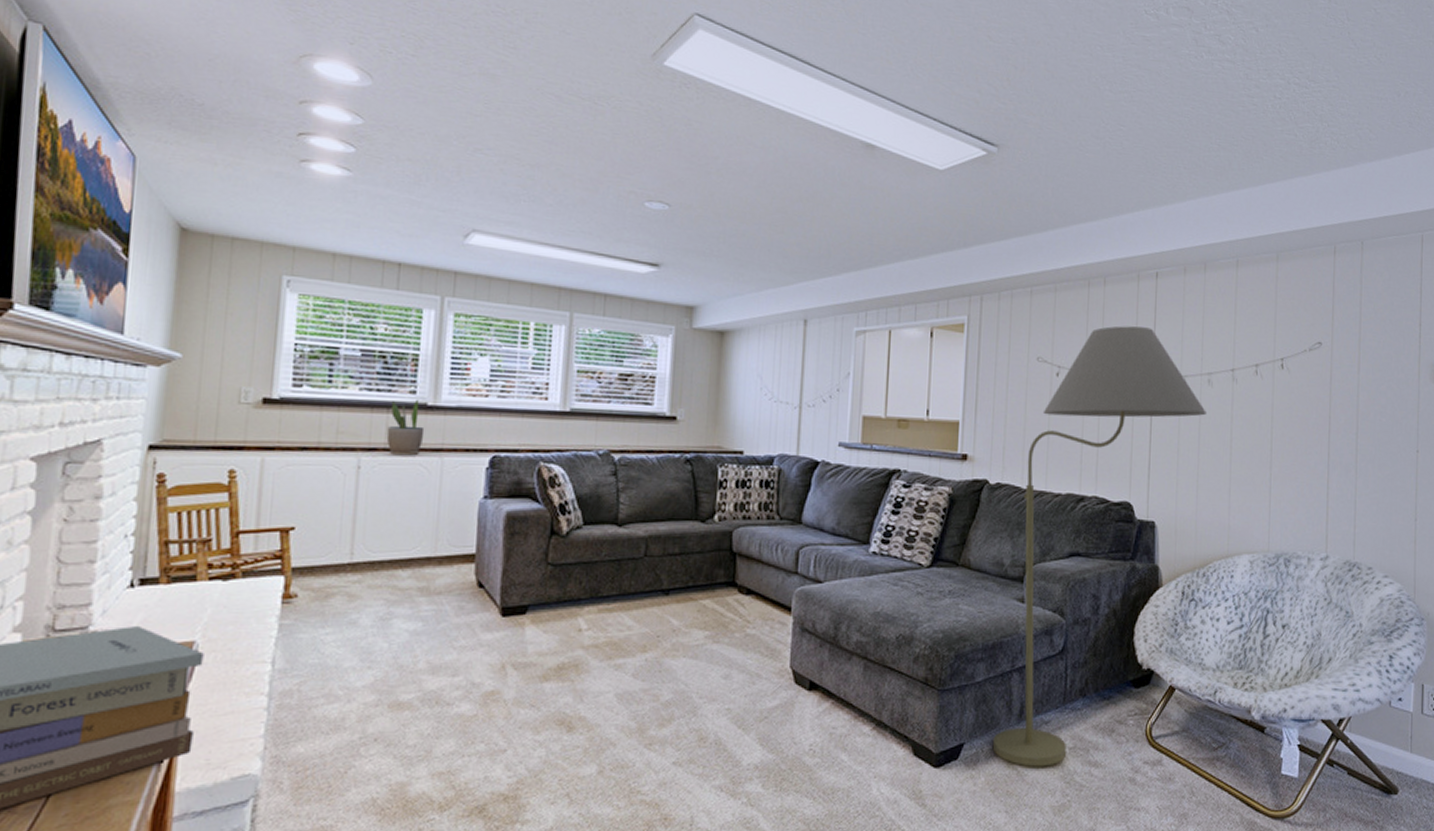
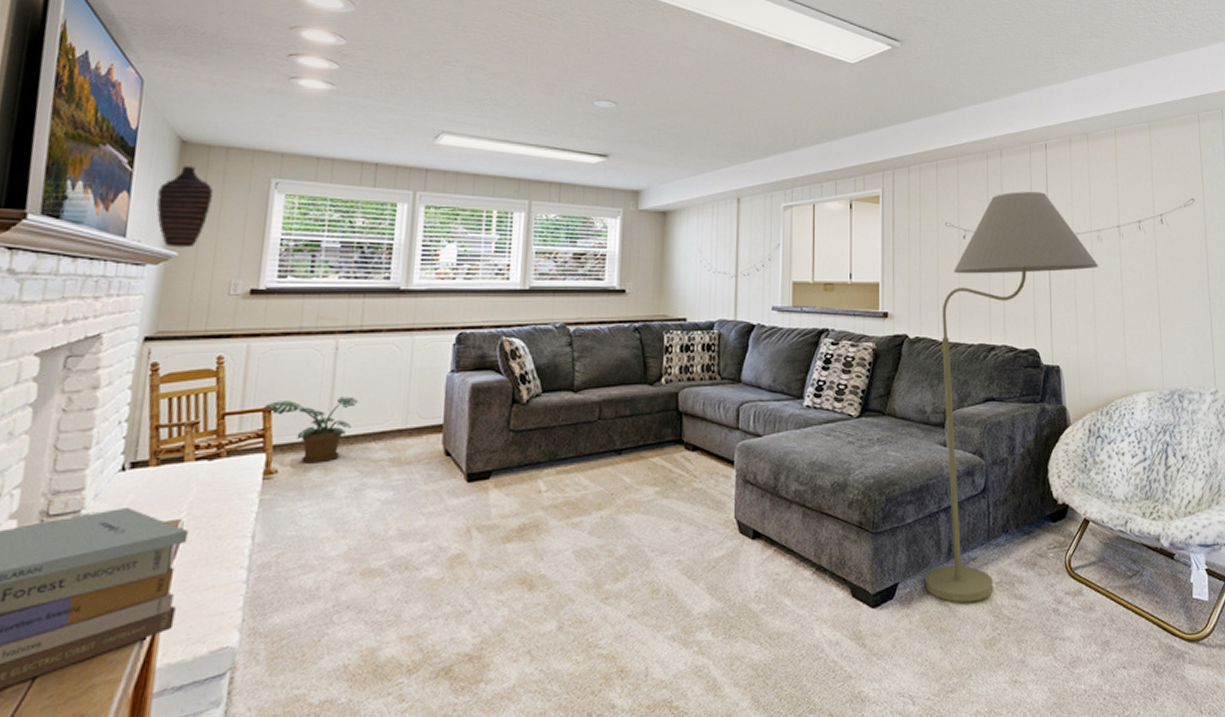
decorative vase: none [156,257,218,350] -> present [156,166,213,248]
potted plant: none [278,519,383,589] -> present [261,396,358,464]
potted plant: present [386,399,425,456] -> none [362,284,398,336]

